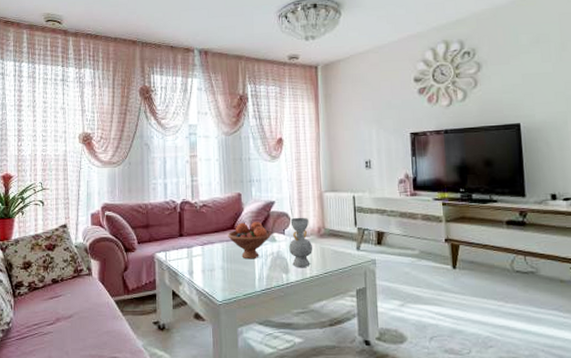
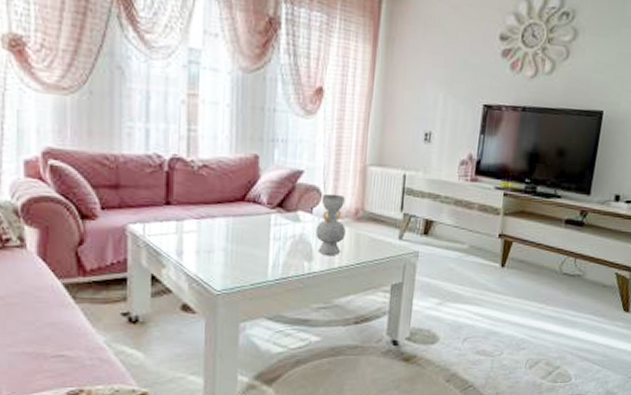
fruit bowl: present [228,222,272,260] -> none [235,193,295,242]

